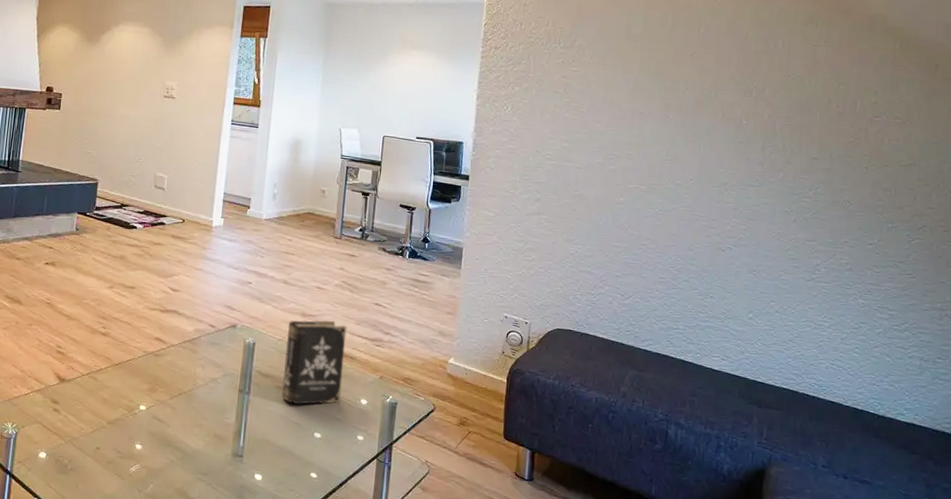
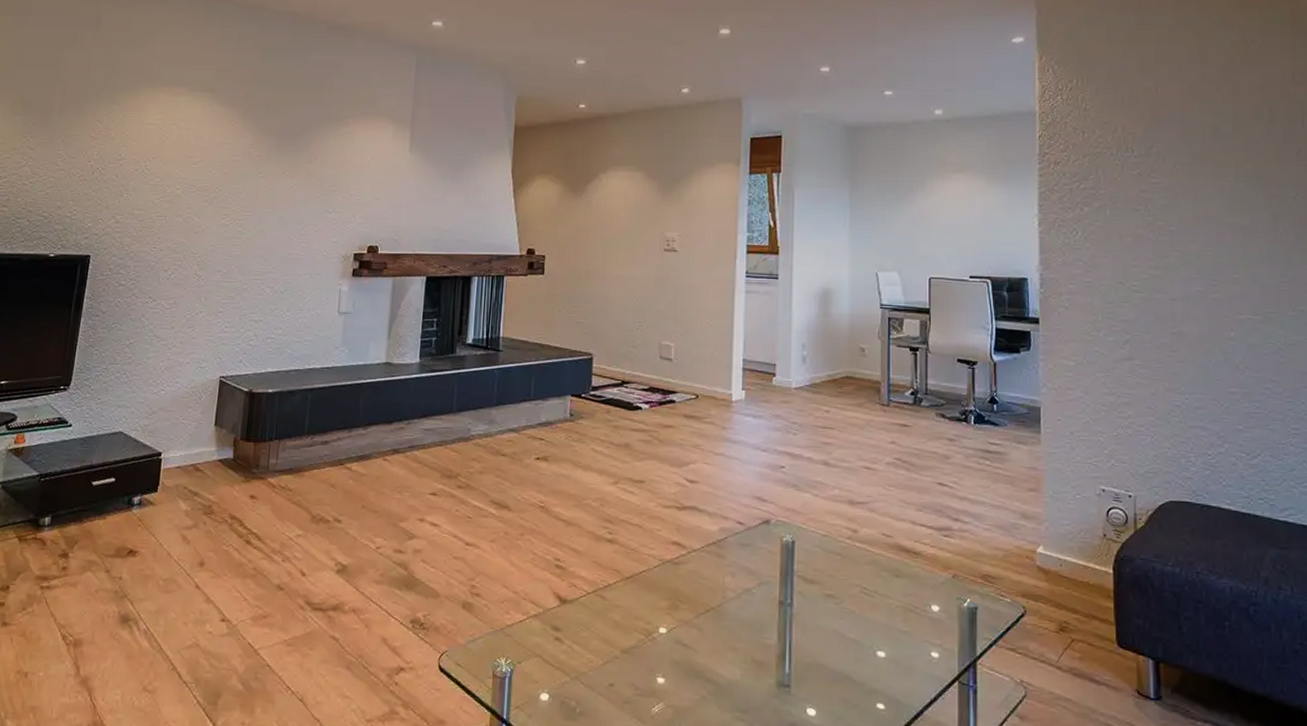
book: present [282,320,347,405] -> none [832,507,907,617]

